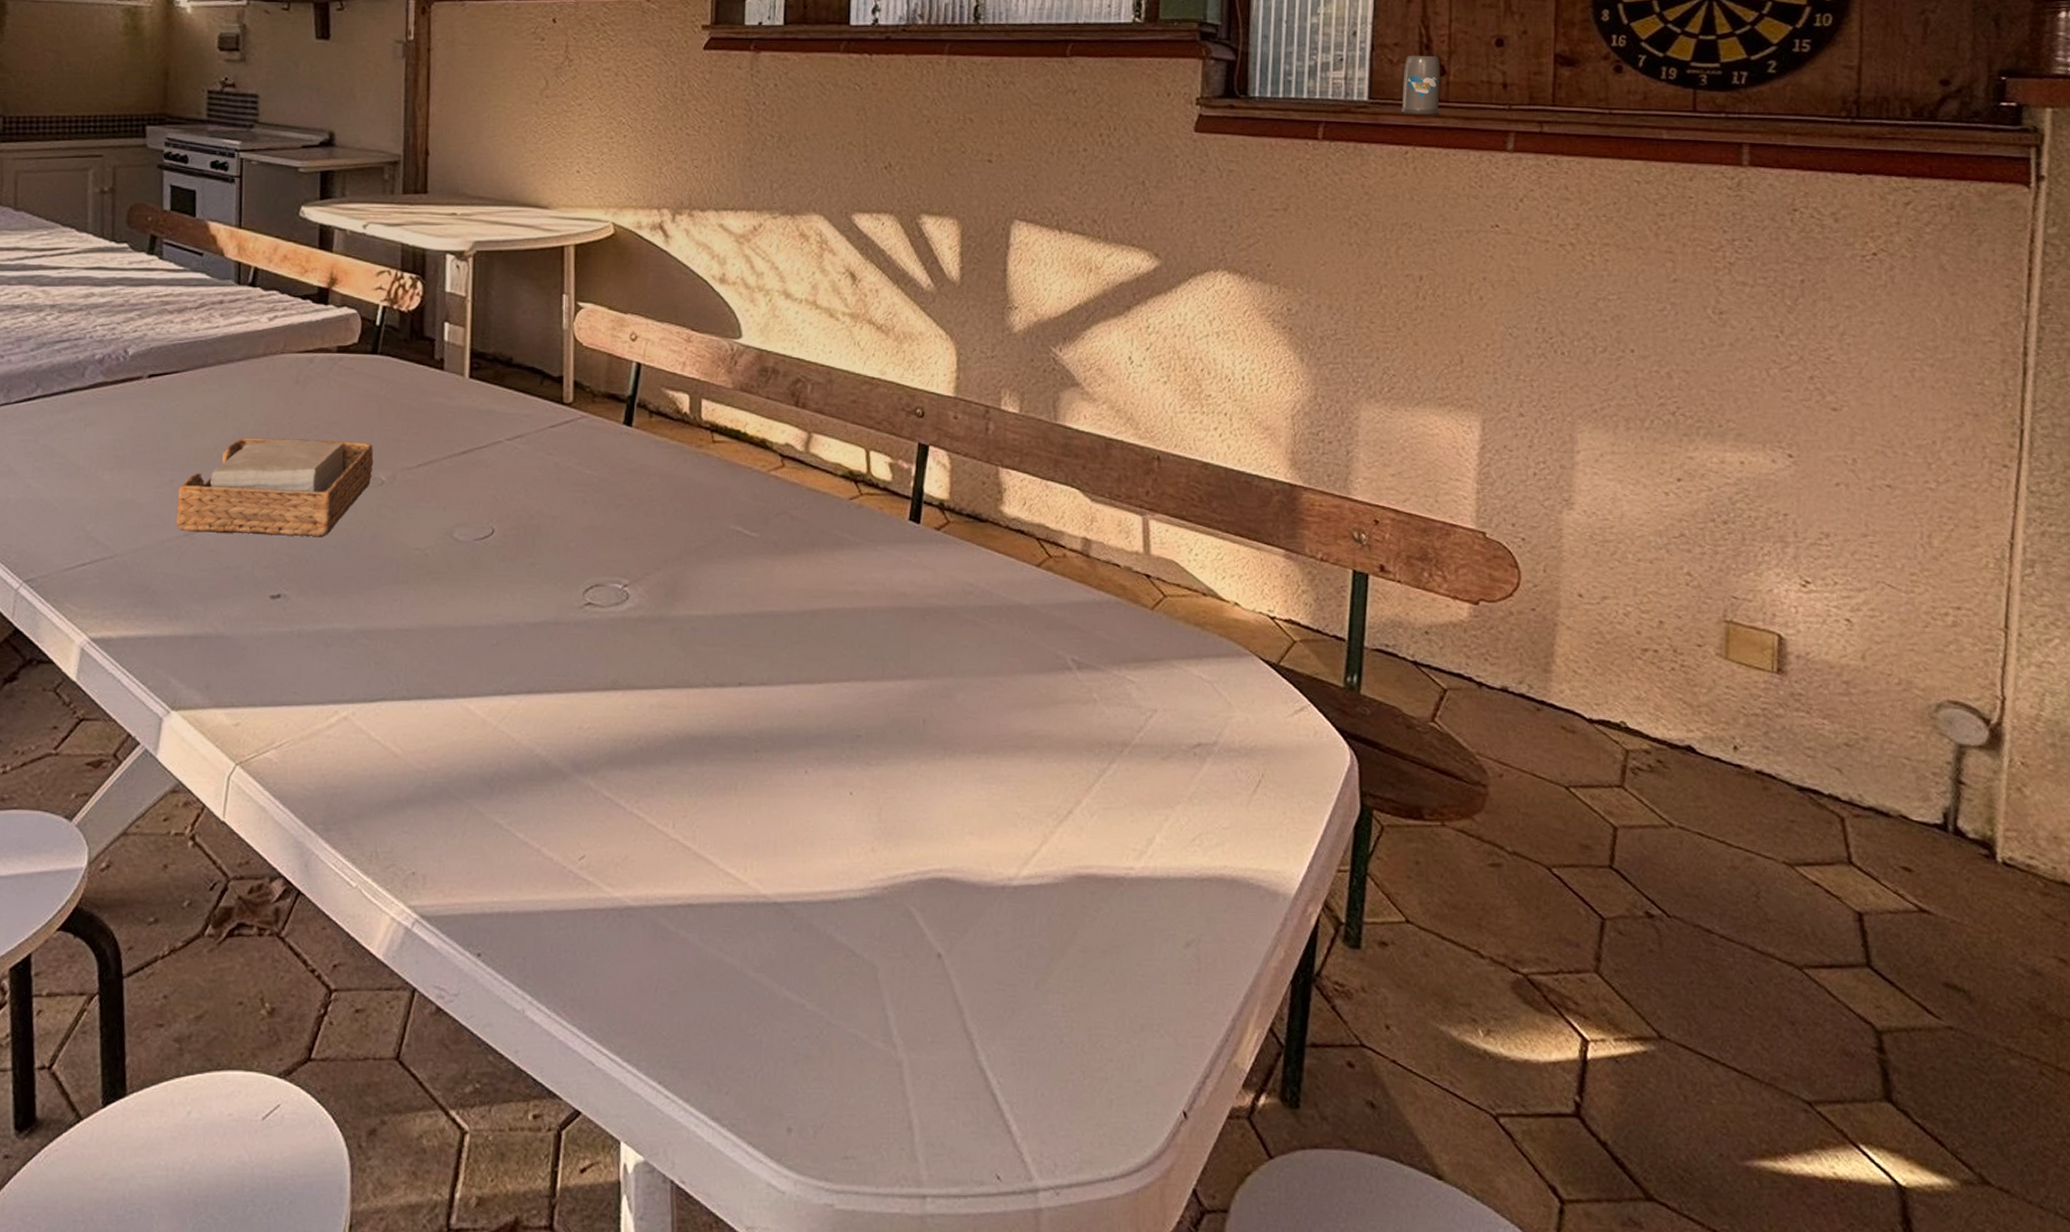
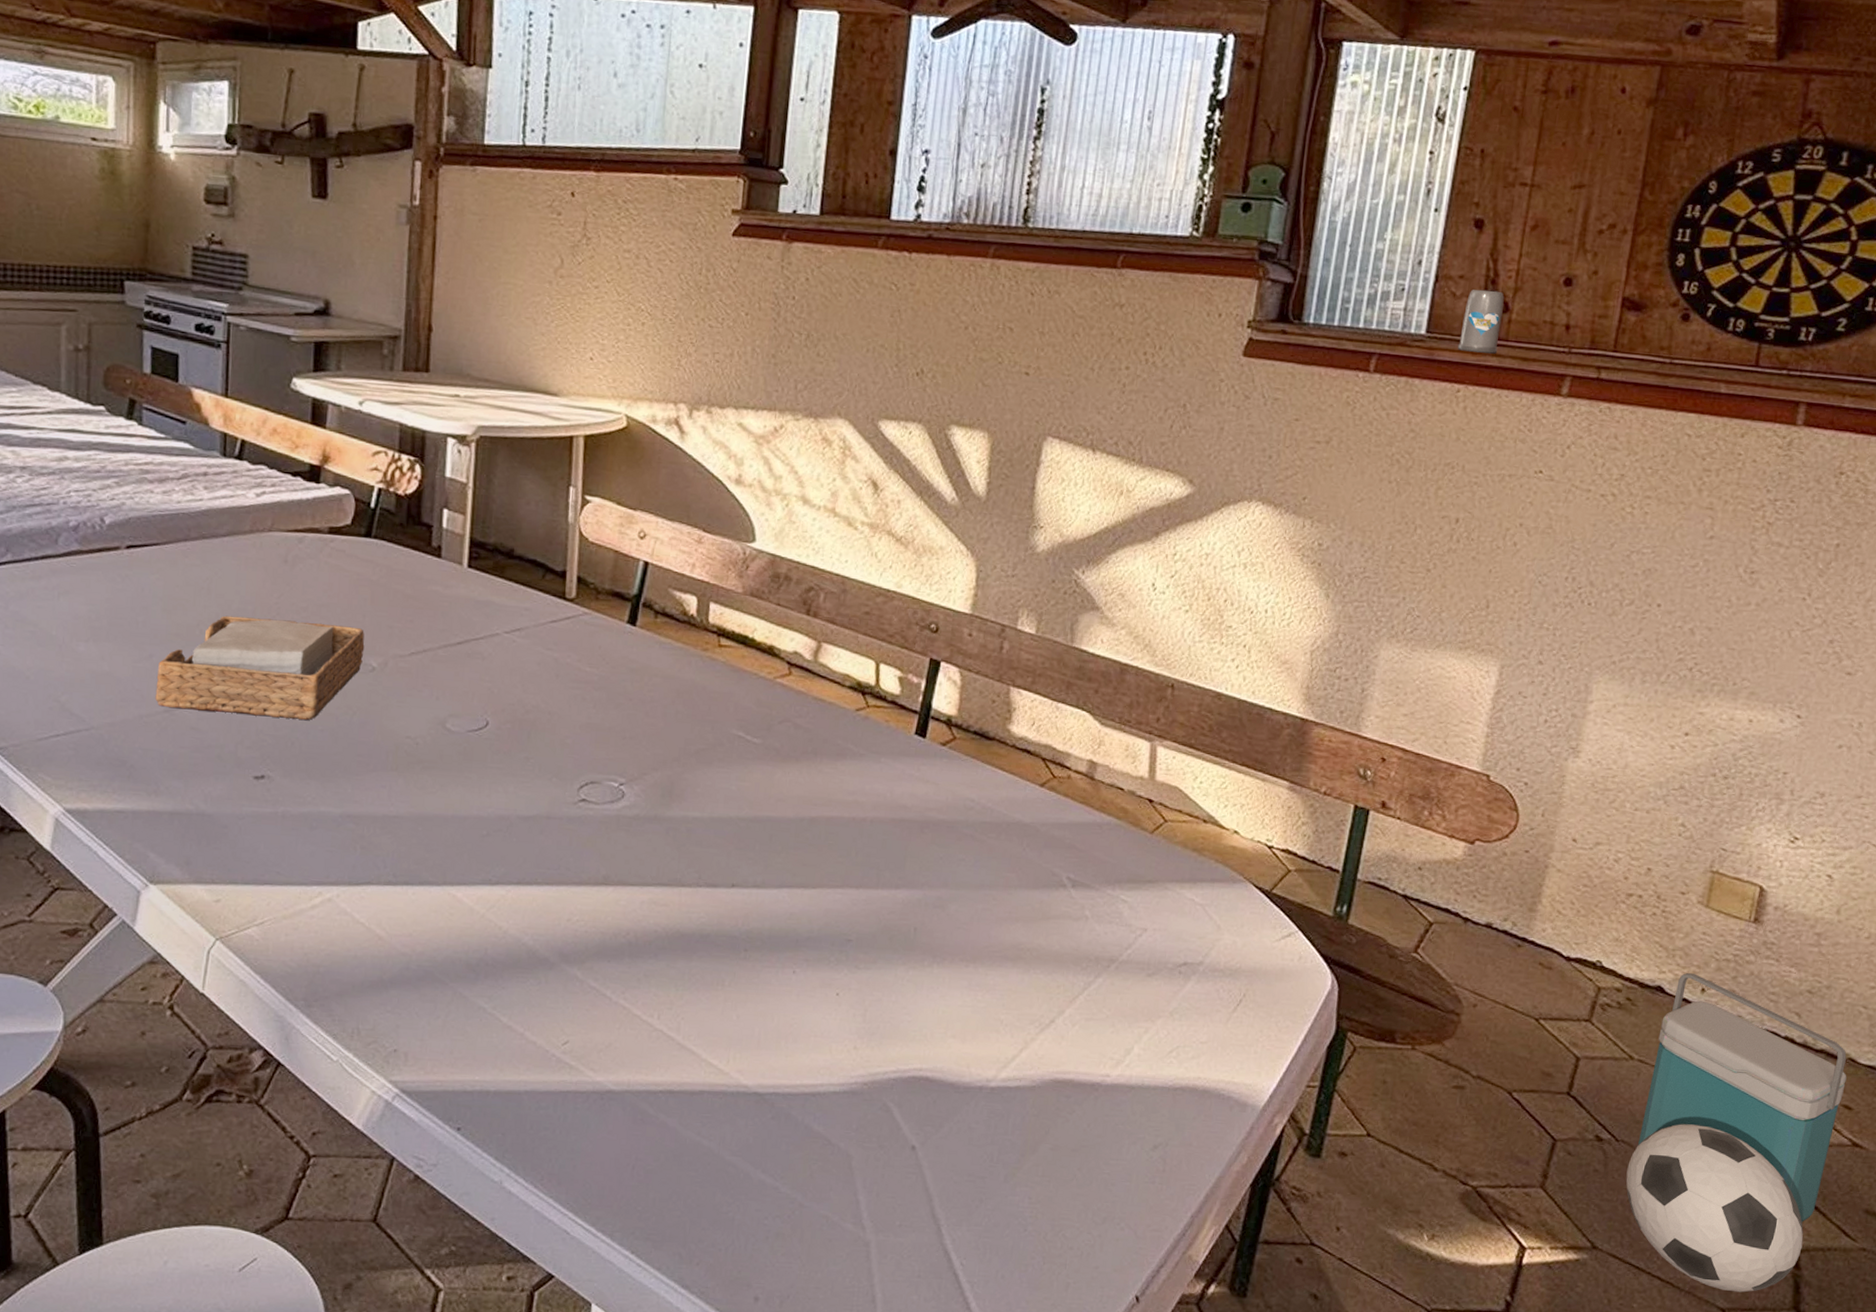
soccer ball: none [1684,895,1884,1082] -> present [1625,1124,1804,1293]
cooler: none [1692,729,1901,1000] -> present [1638,972,1847,1222]

